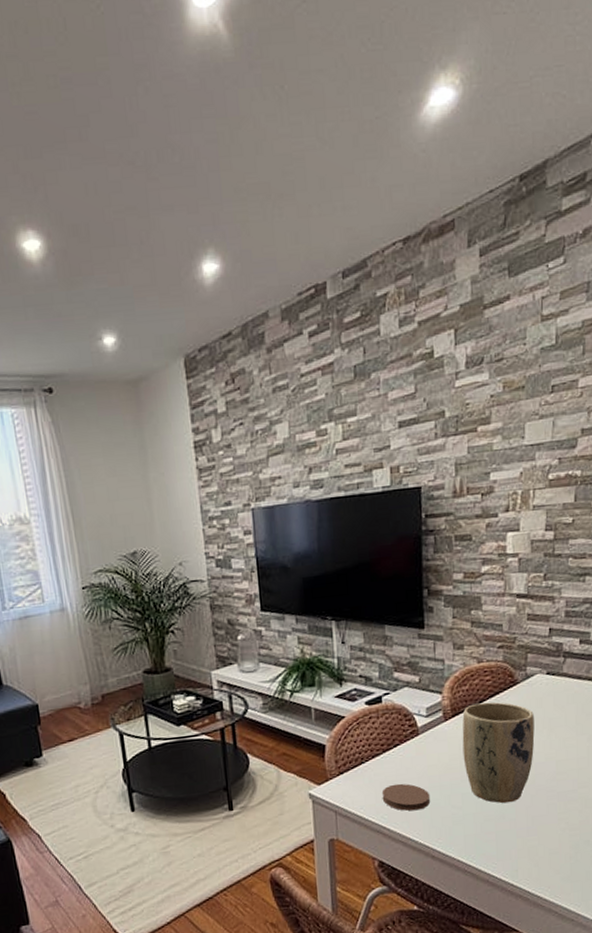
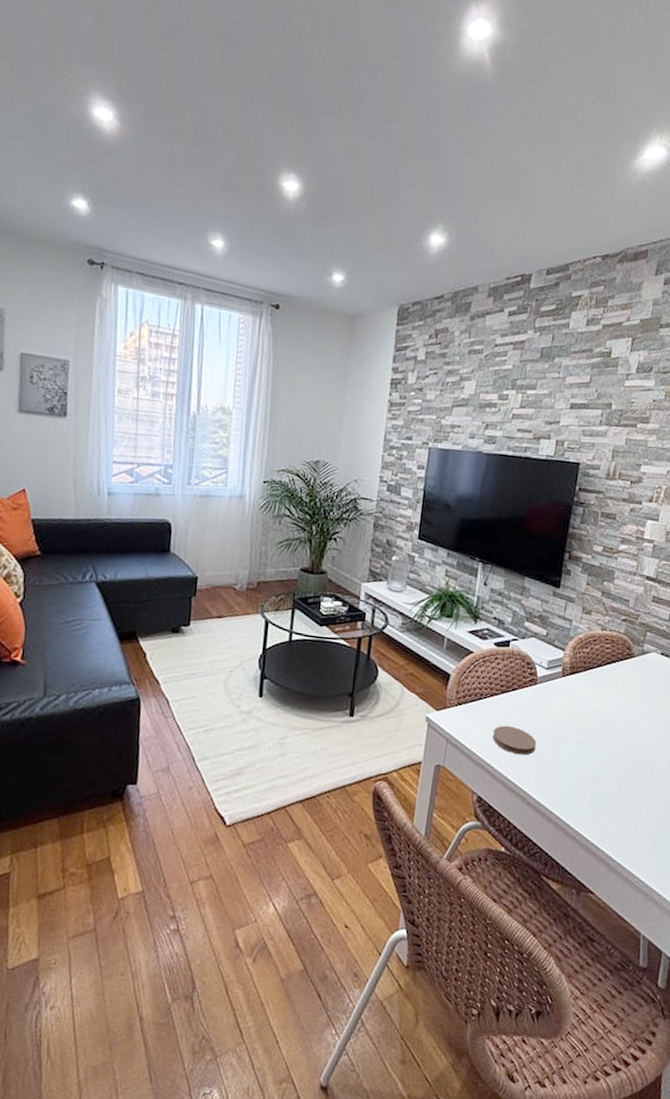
plant pot: present [462,702,535,804] -> none [573,666,644,767]

